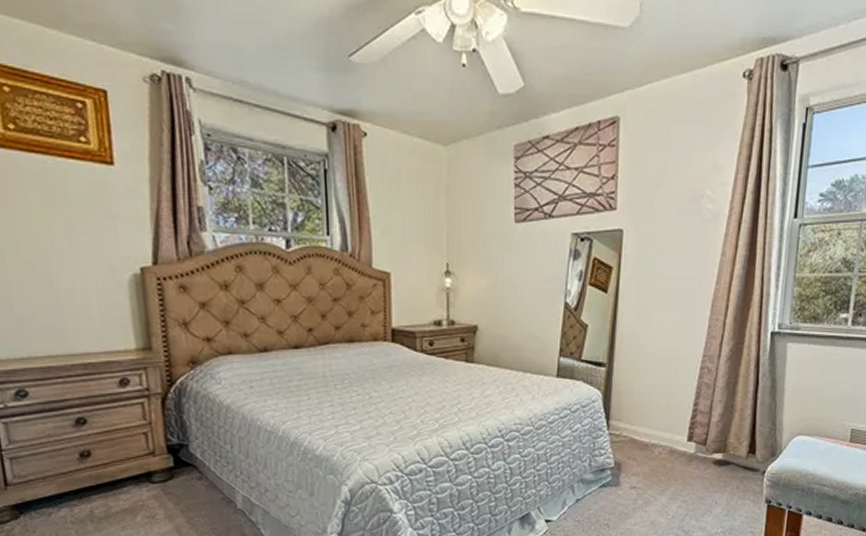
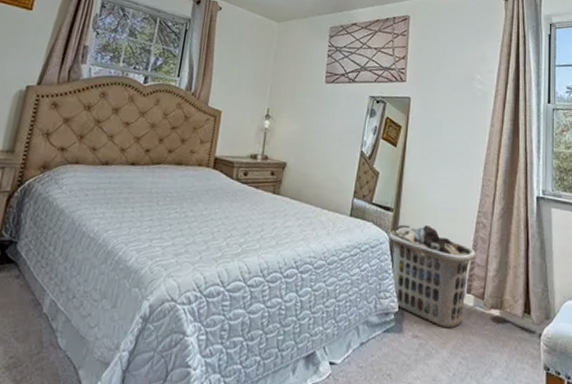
clothes hamper: none [602,377,699,477] -> present [389,224,476,329]

